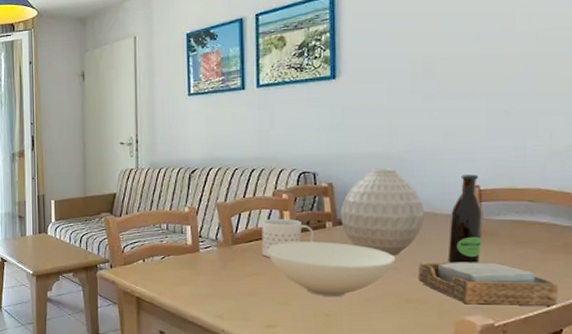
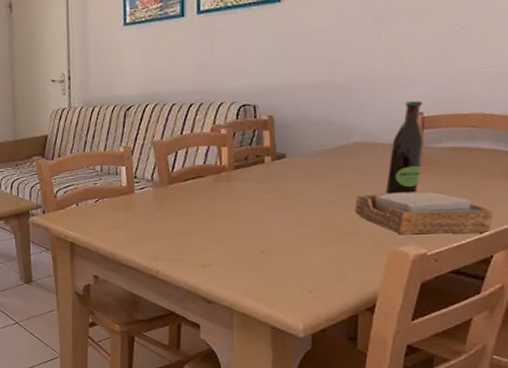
mug: present [261,218,314,258] -> none [197,155,252,197]
bowl: present [266,241,396,296] -> none [203,177,334,233]
vase: present [340,168,425,255] -> none [280,97,366,189]

